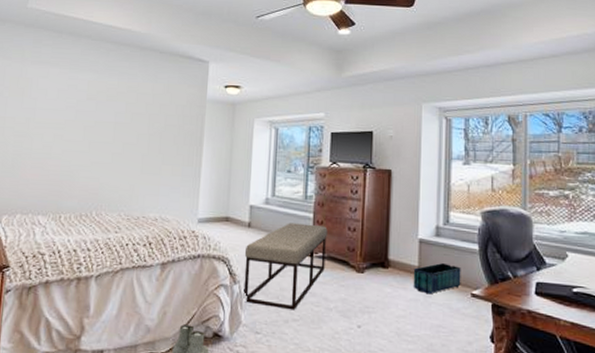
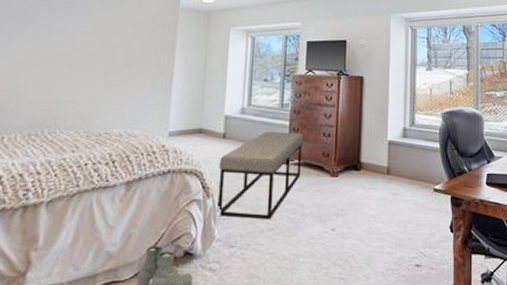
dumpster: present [413,263,461,294] -> none [383,163,425,193]

